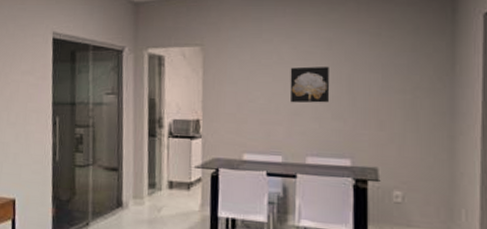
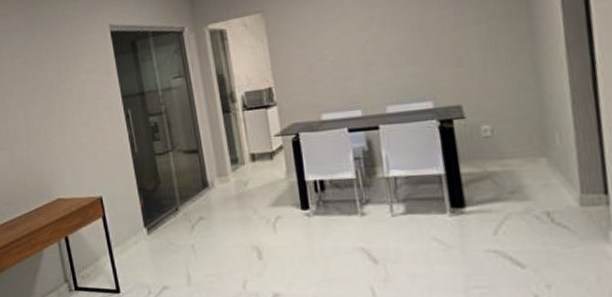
wall art: present [290,66,330,103] -> none [356,11,403,55]

